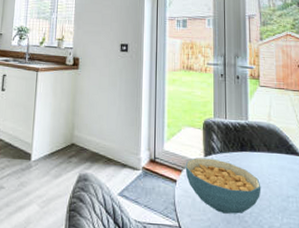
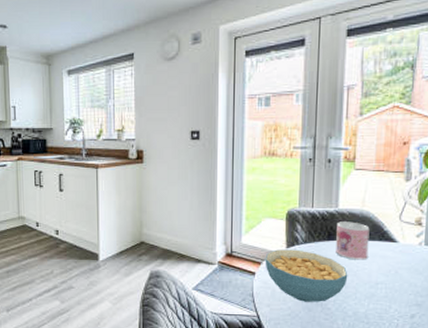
mug: none [248,133,278,172] -> present [336,221,370,260]

